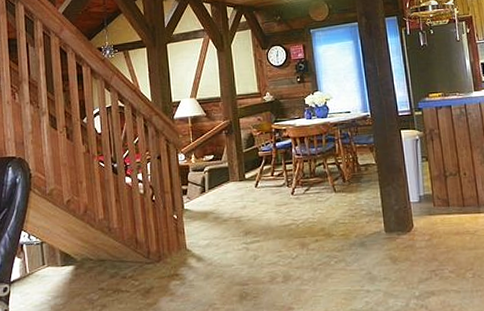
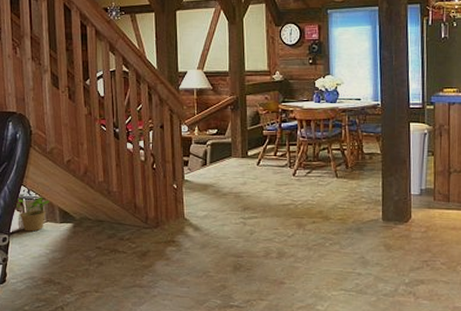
potted plant: none [17,239,51,279] -> present [16,194,50,232]

